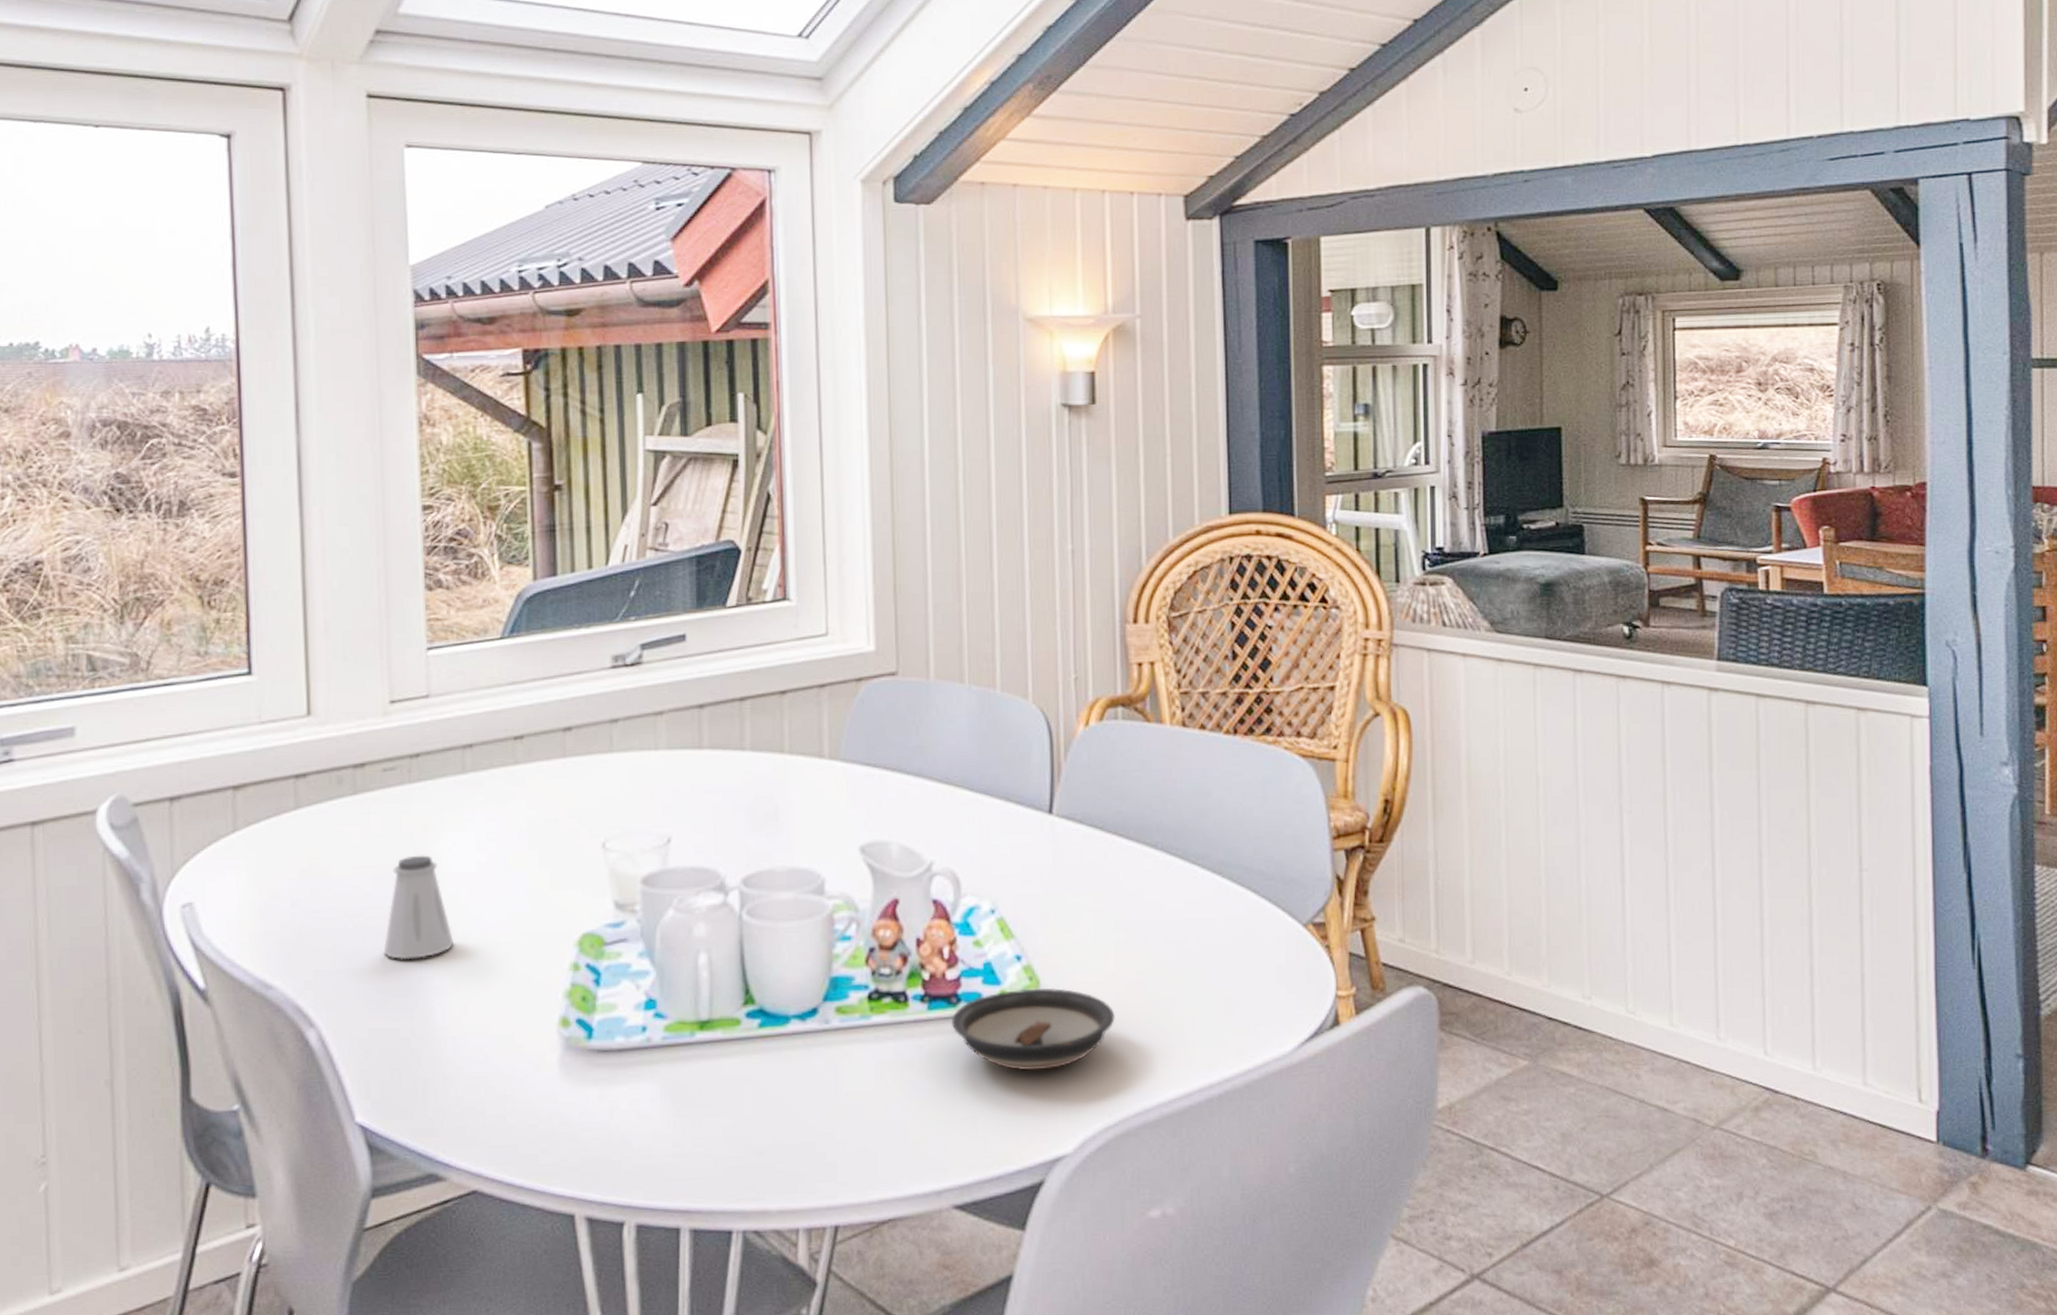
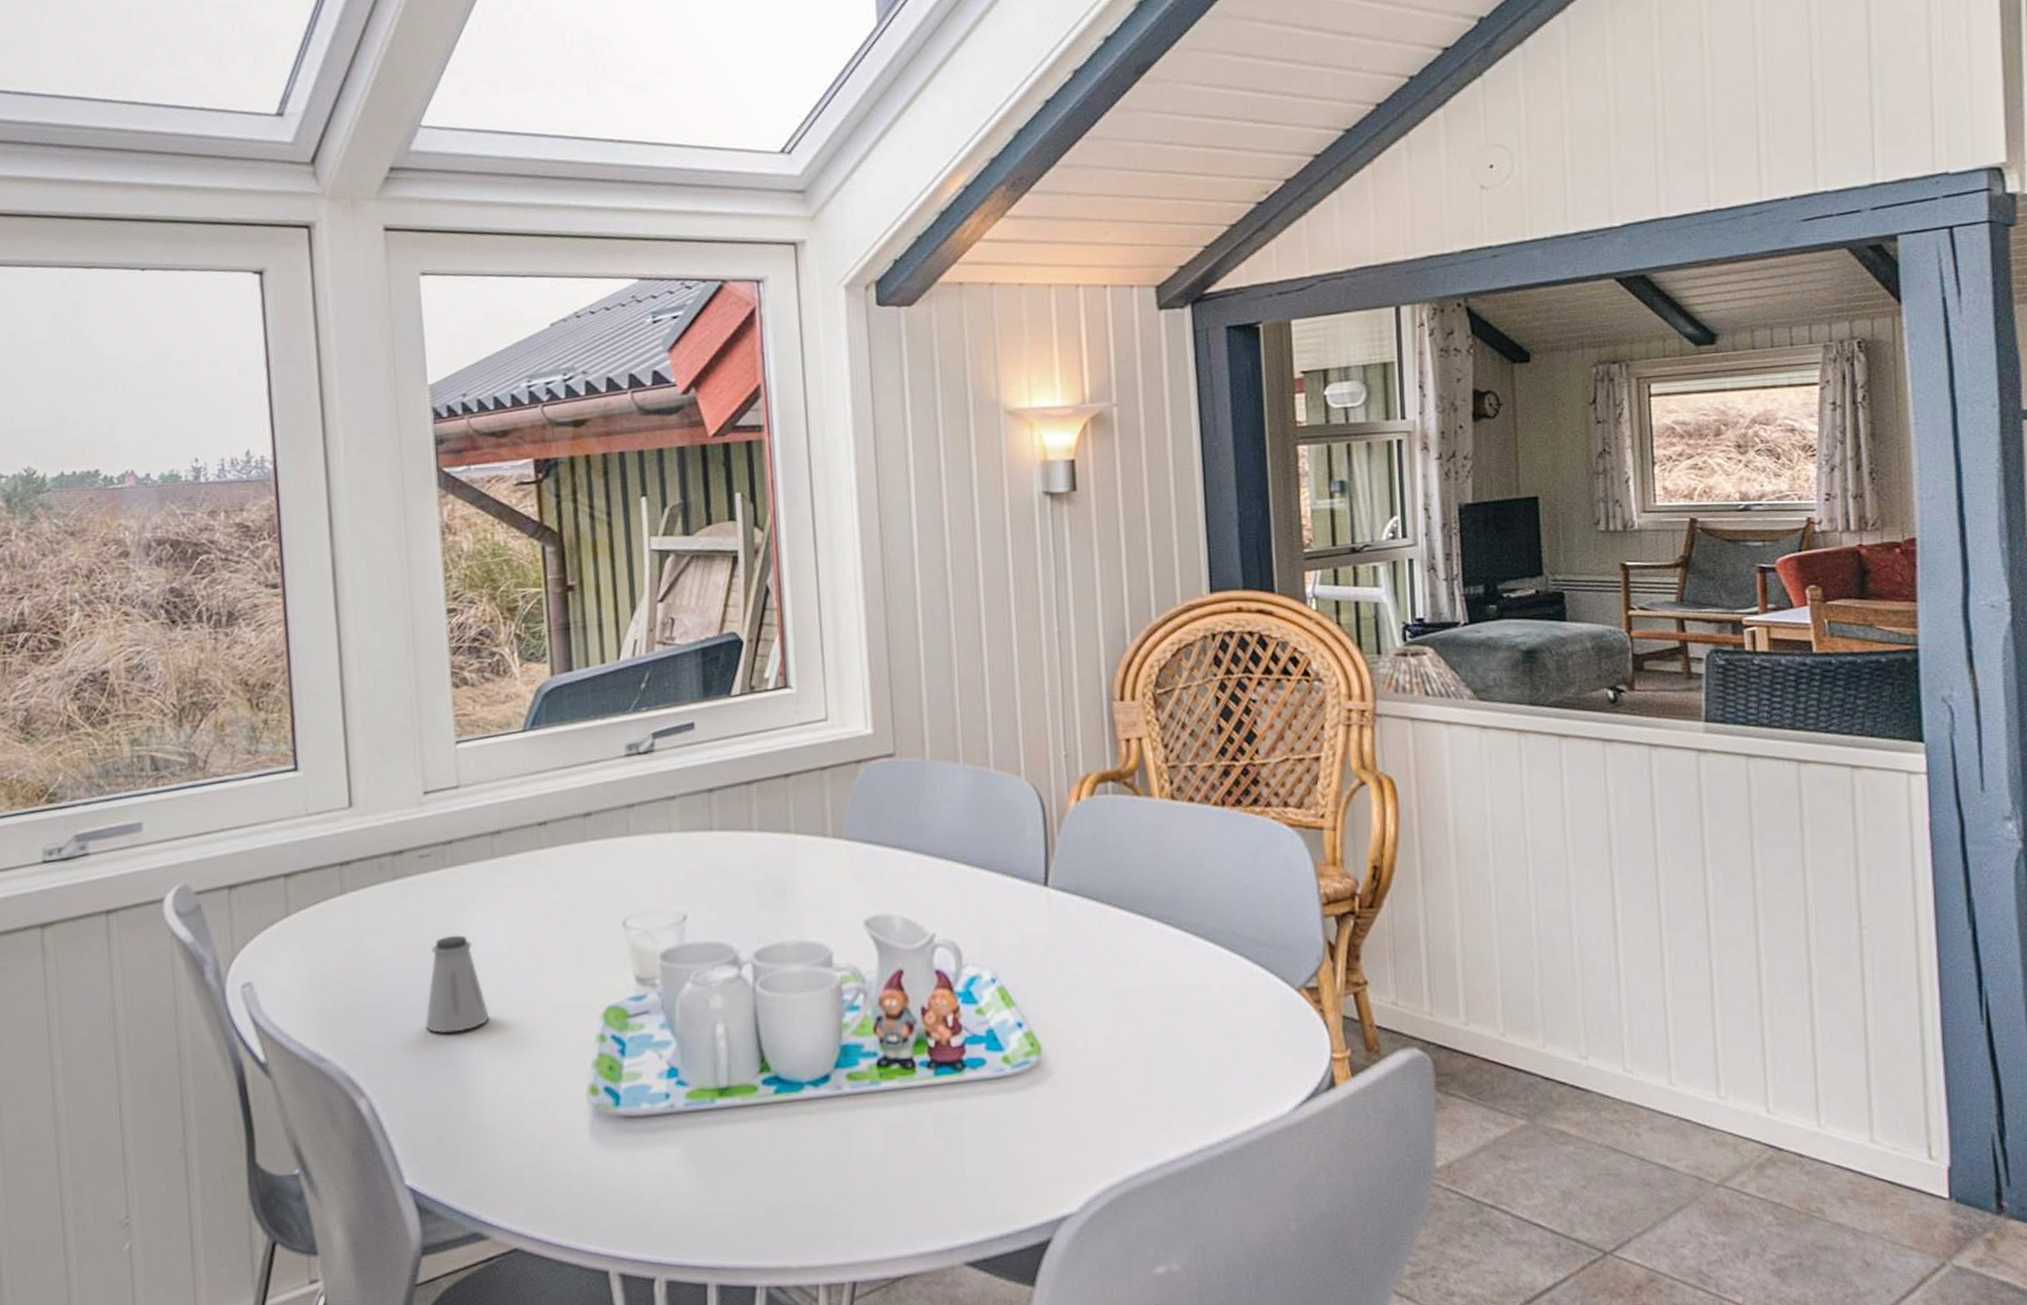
saucer: present [952,987,1115,1071] -> none [958,1053,1115,1133]

